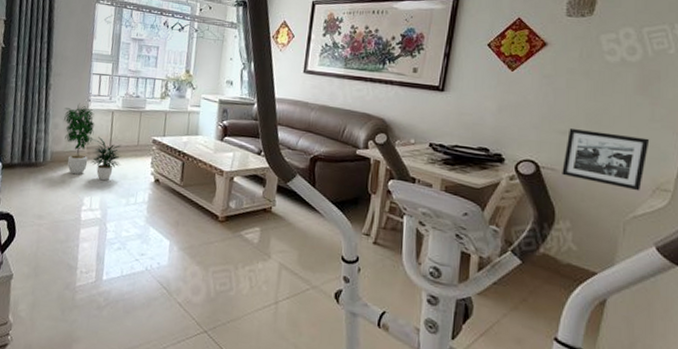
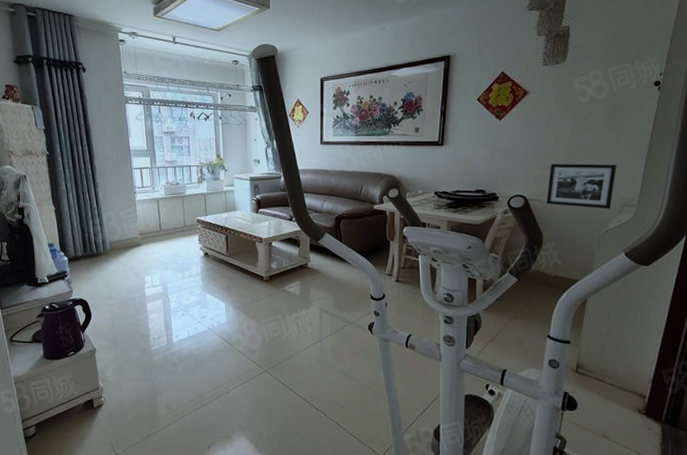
potted plant: present [63,103,122,181] -> none [114,196,172,261]

